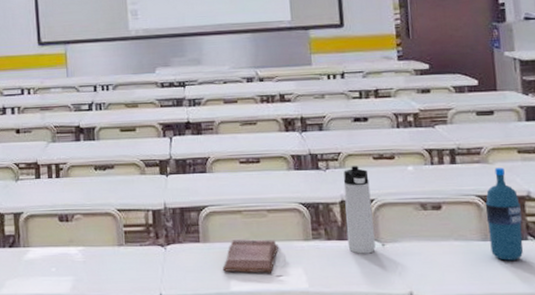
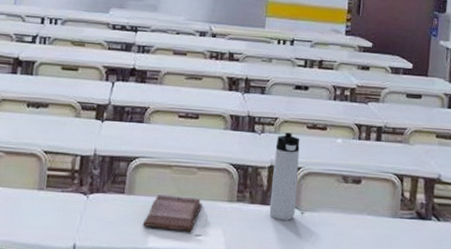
water bottle: present [485,168,524,261] -> none [398,149,430,239]

